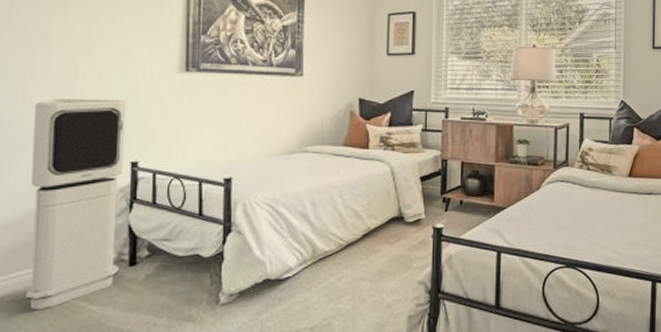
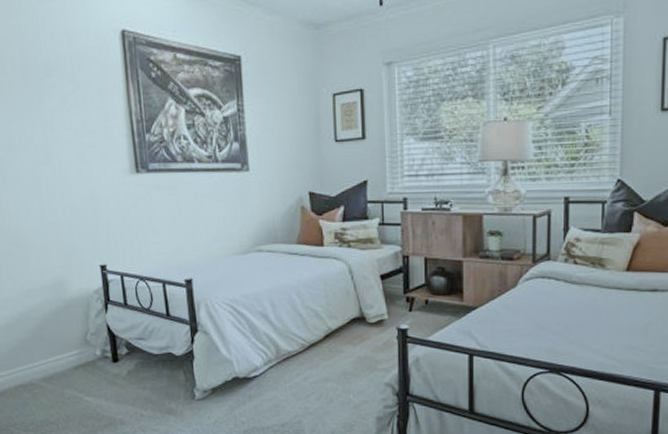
air purifier: present [25,98,127,311] -> none [11,204,105,400]

